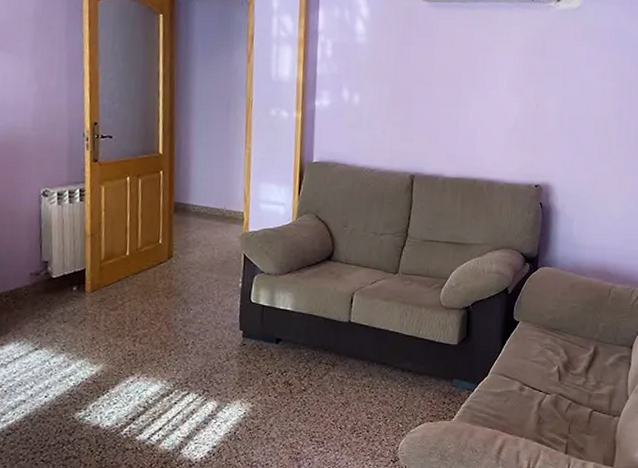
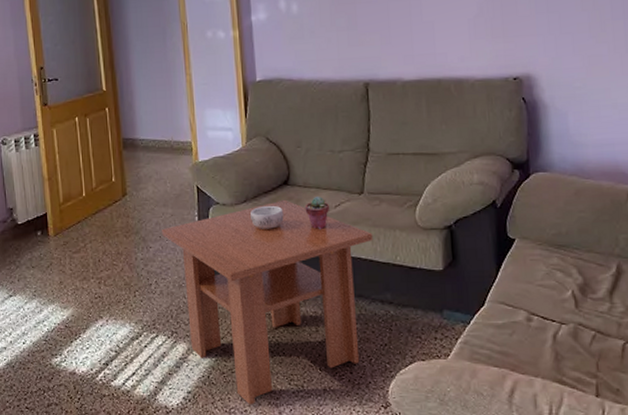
coffee table: none [204,273,402,459] -> present [162,199,373,405]
decorative bowl: none [293,277,324,300] -> present [250,205,284,229]
potted succulent: none [344,272,366,302] -> present [305,195,329,229]

